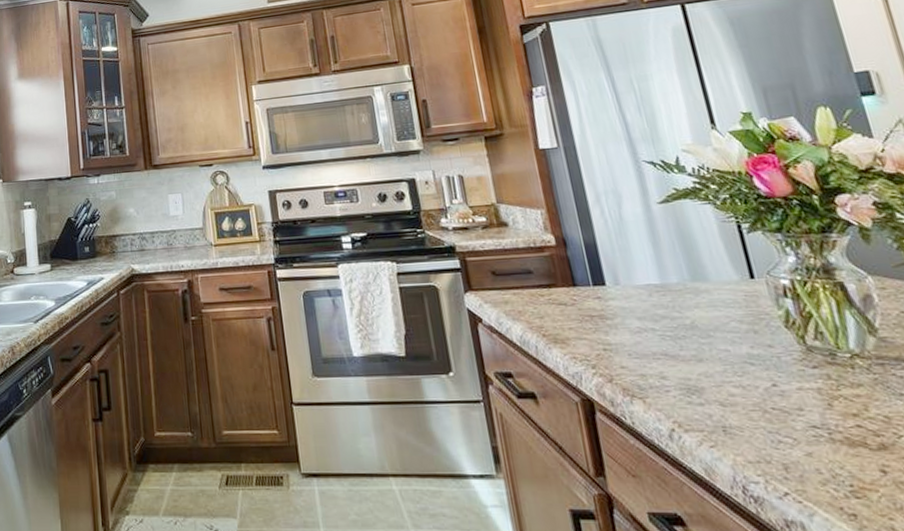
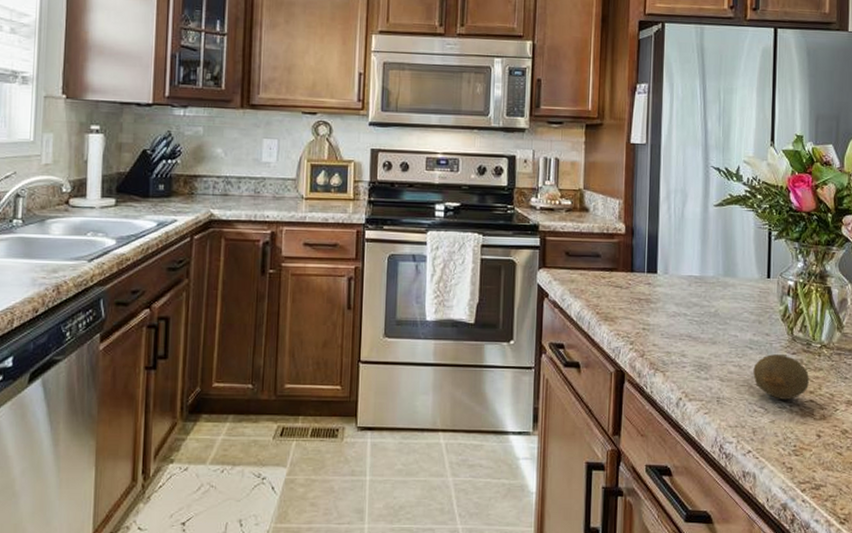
fruit: none [762,369,849,426] -> present [753,354,809,400]

